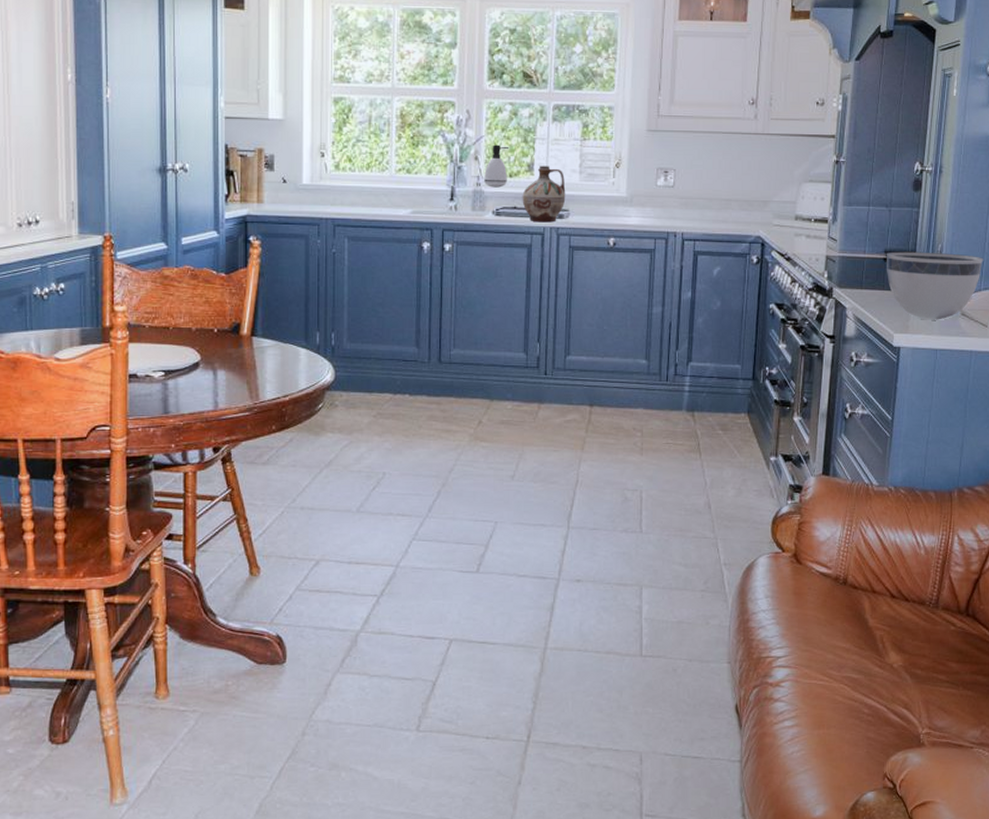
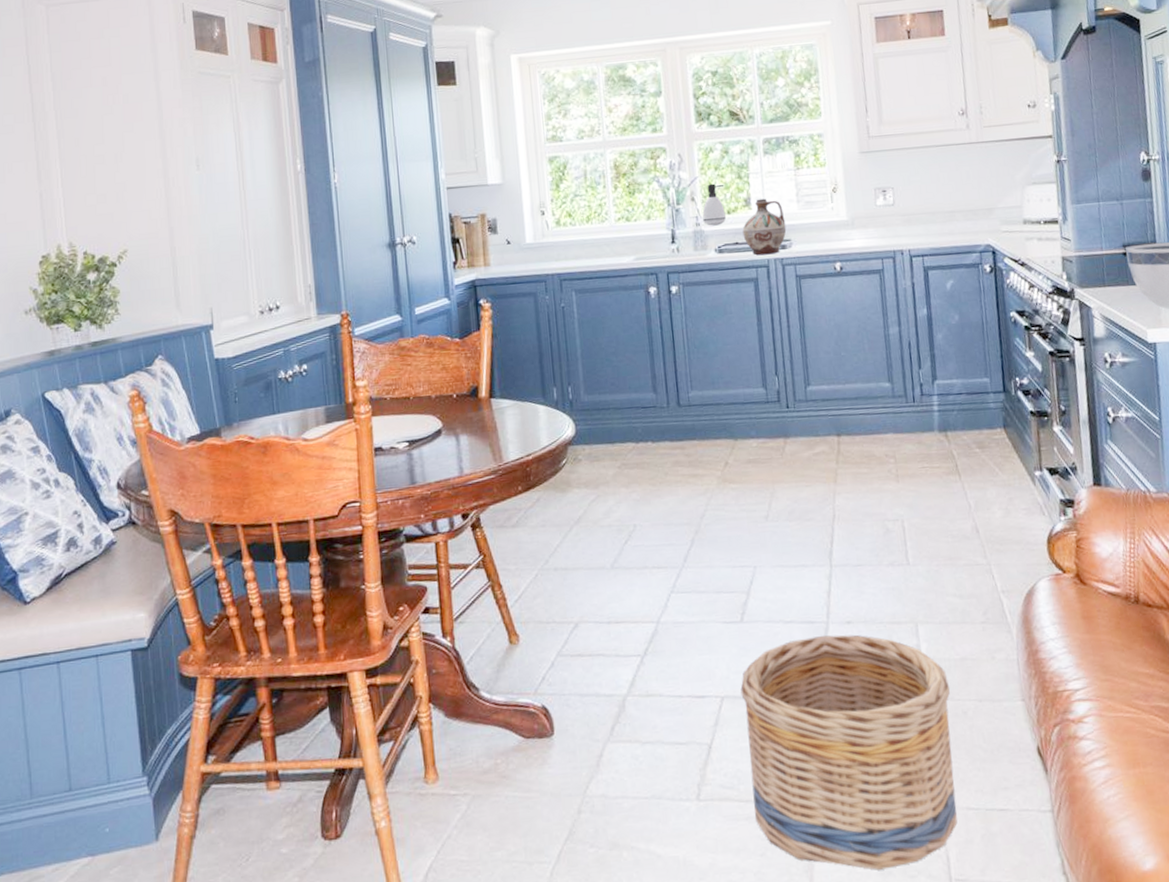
basket: none [469,591,665,803] -> present [740,634,958,870]

